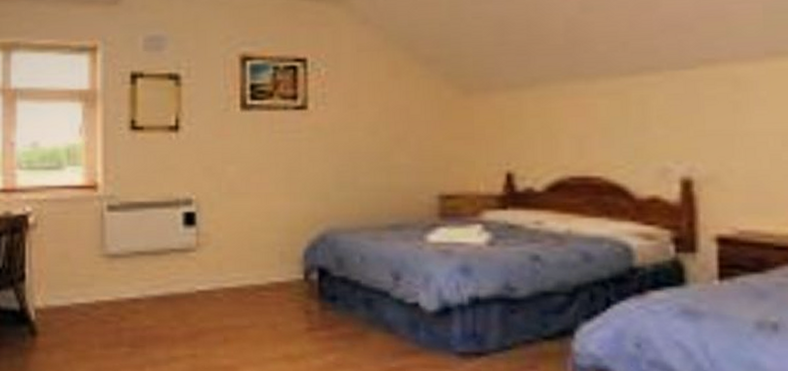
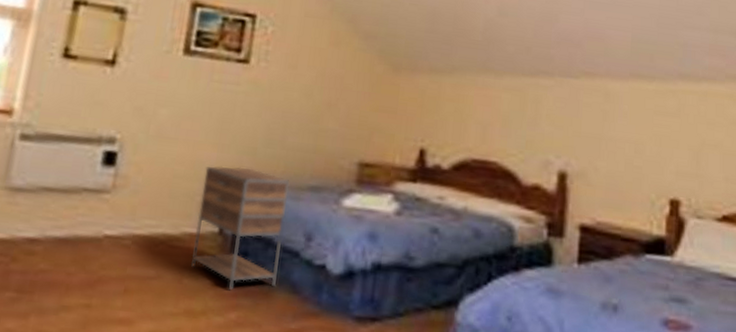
nightstand: none [281,213,370,333] -> present [191,166,290,290]

